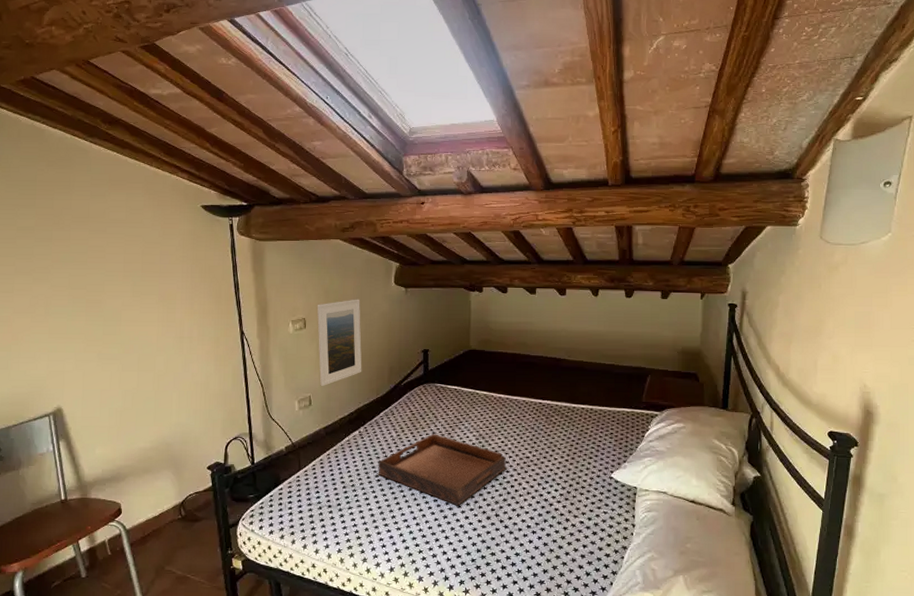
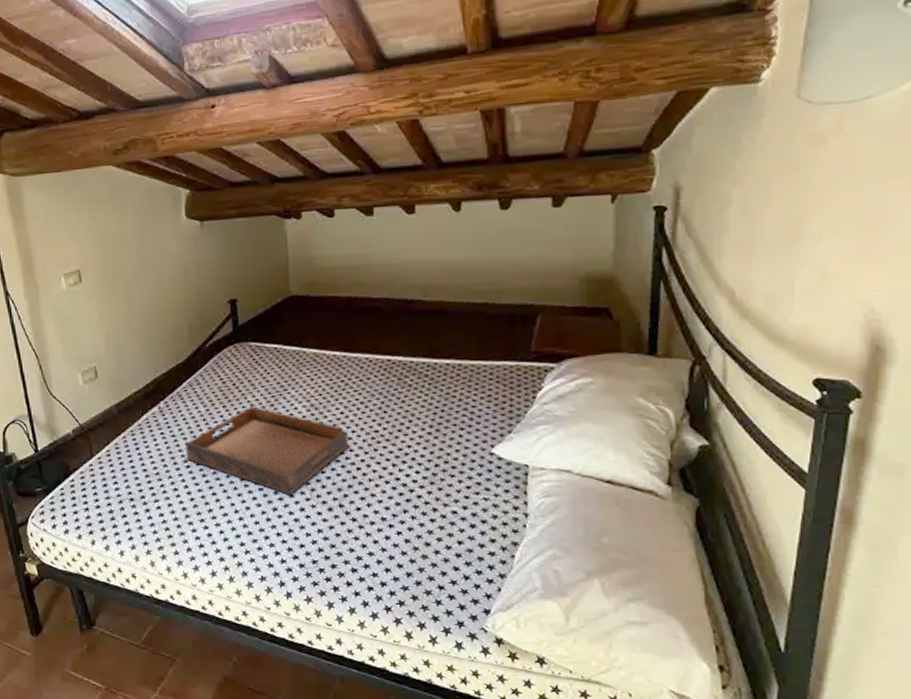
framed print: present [317,299,362,386] -> none [92,240,156,353]

